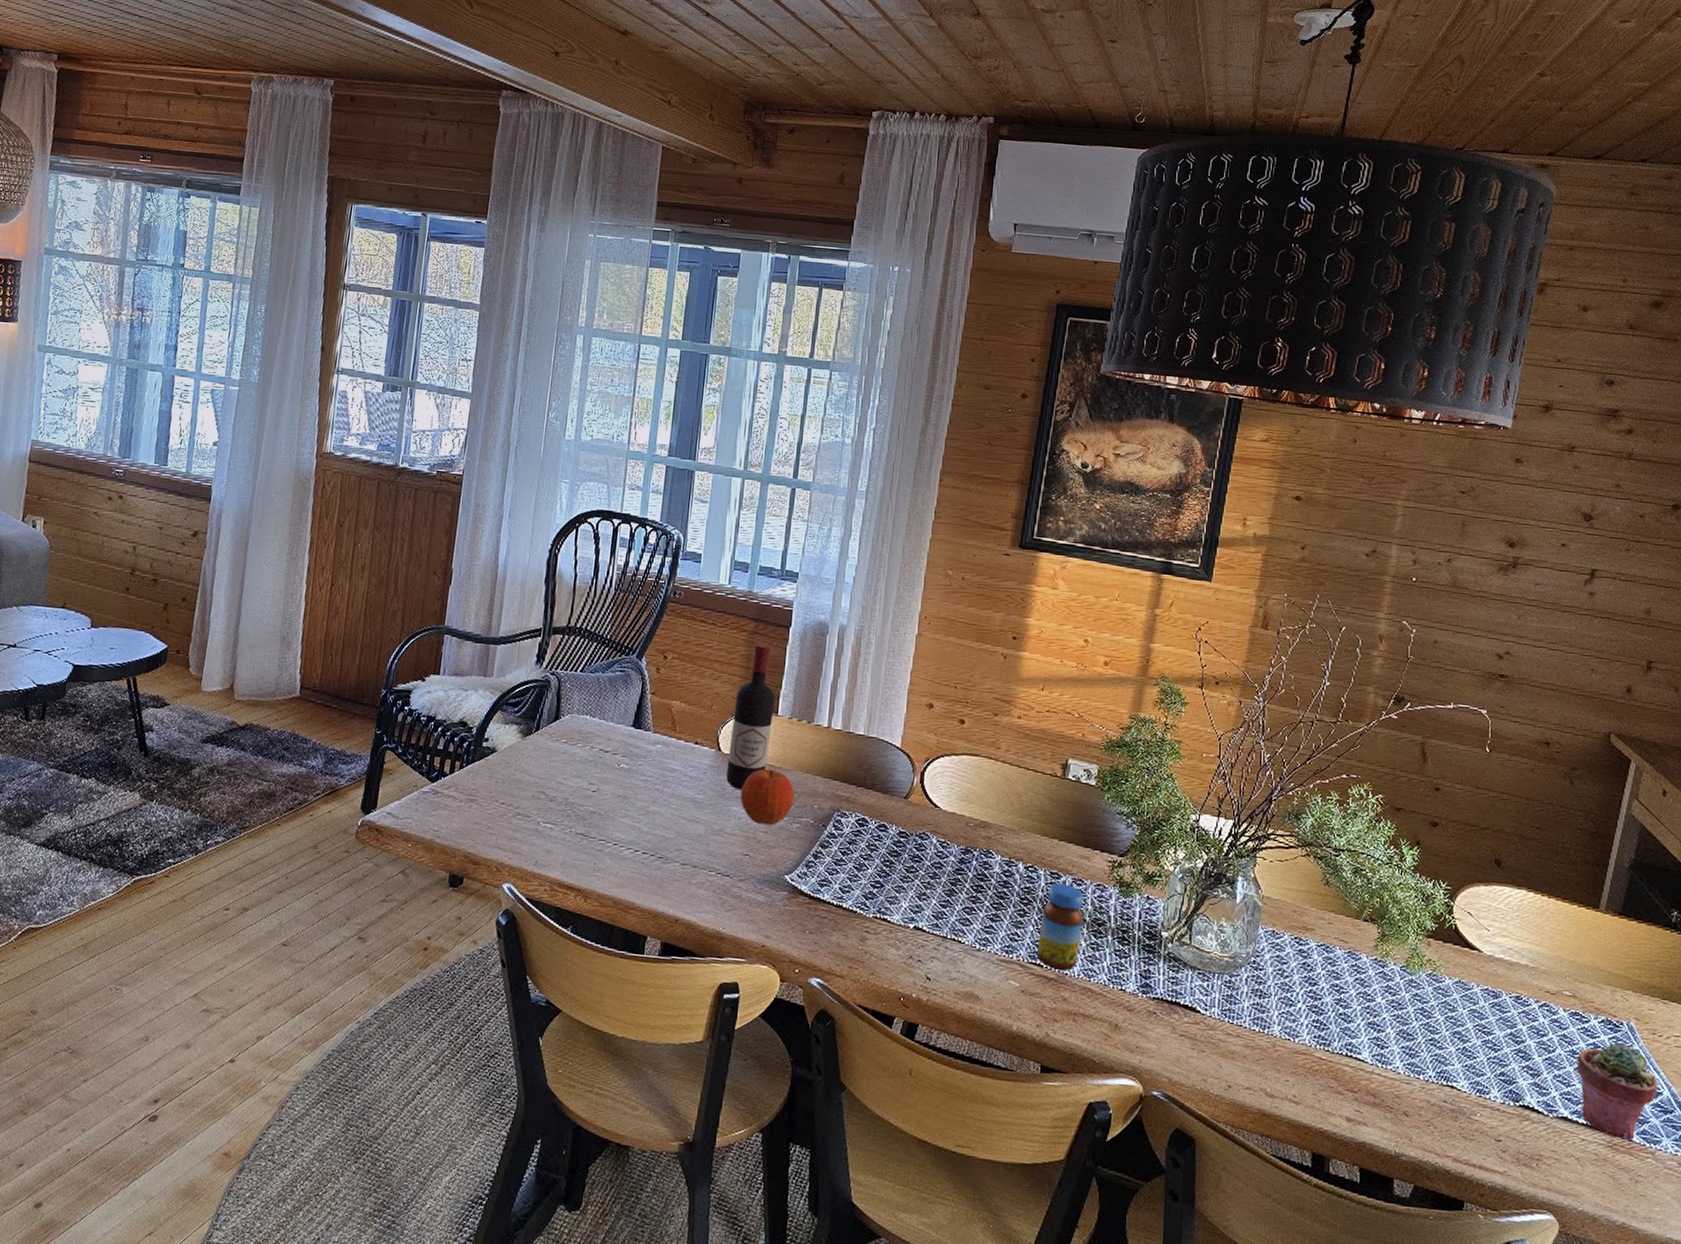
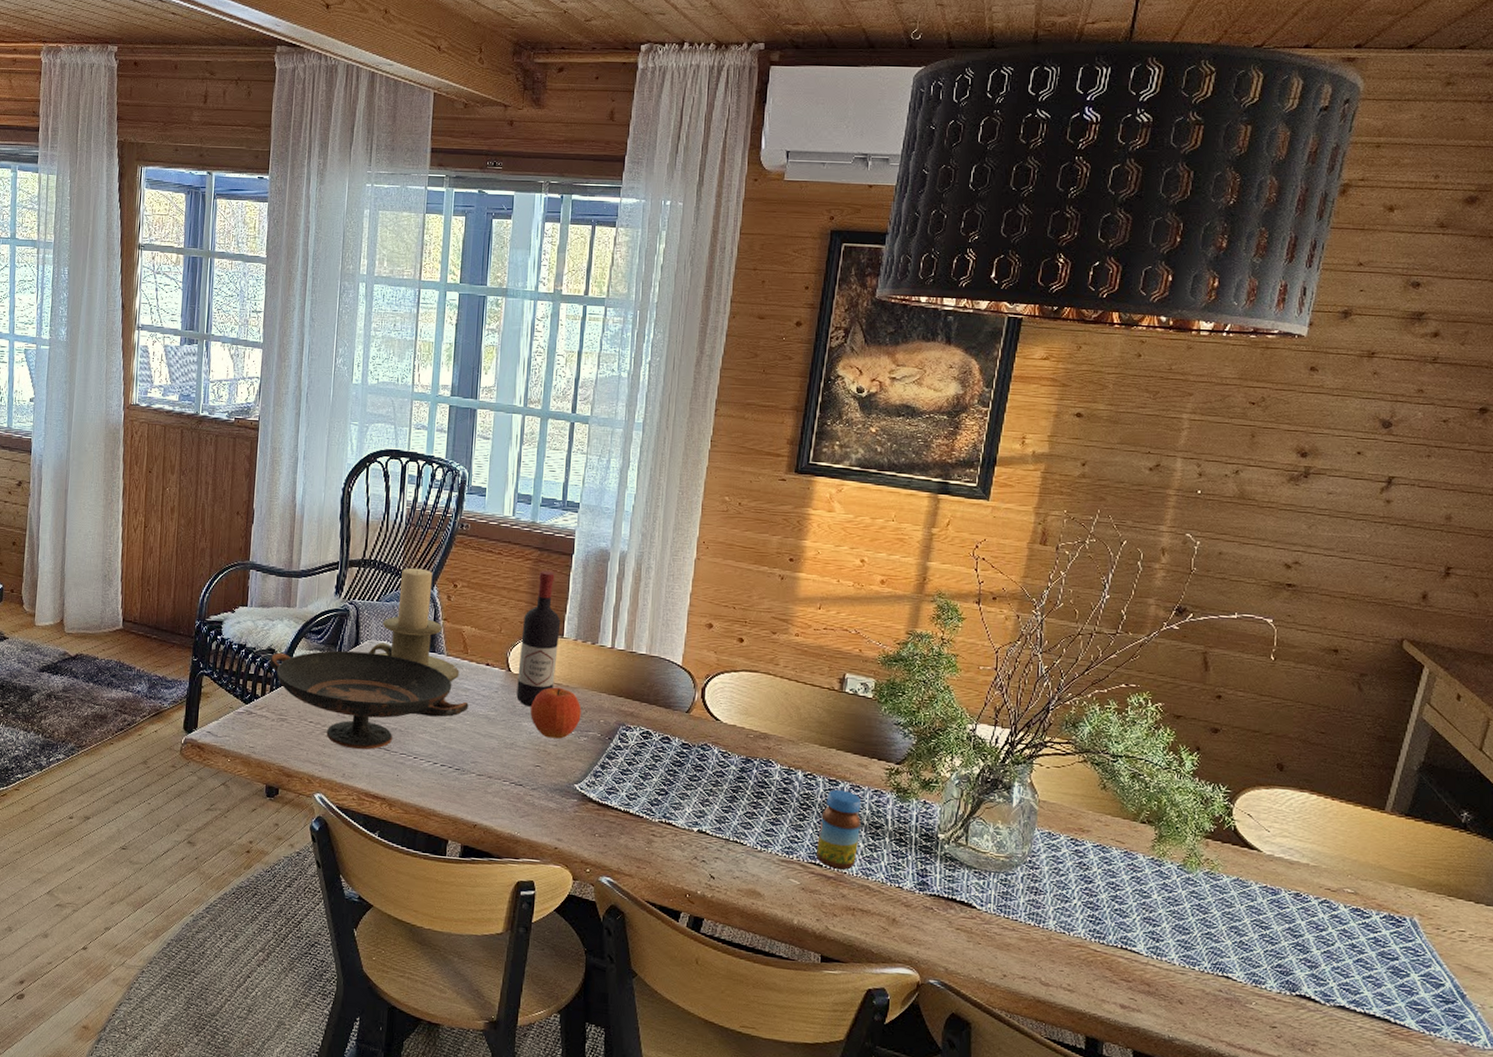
decorative bowl: none [460,725,675,835] -> present [269,650,469,750]
candle holder: none [569,637,666,762] -> present [369,568,460,682]
potted succulent: present [1576,1042,1658,1142] -> none [1356,937,1440,1030]

